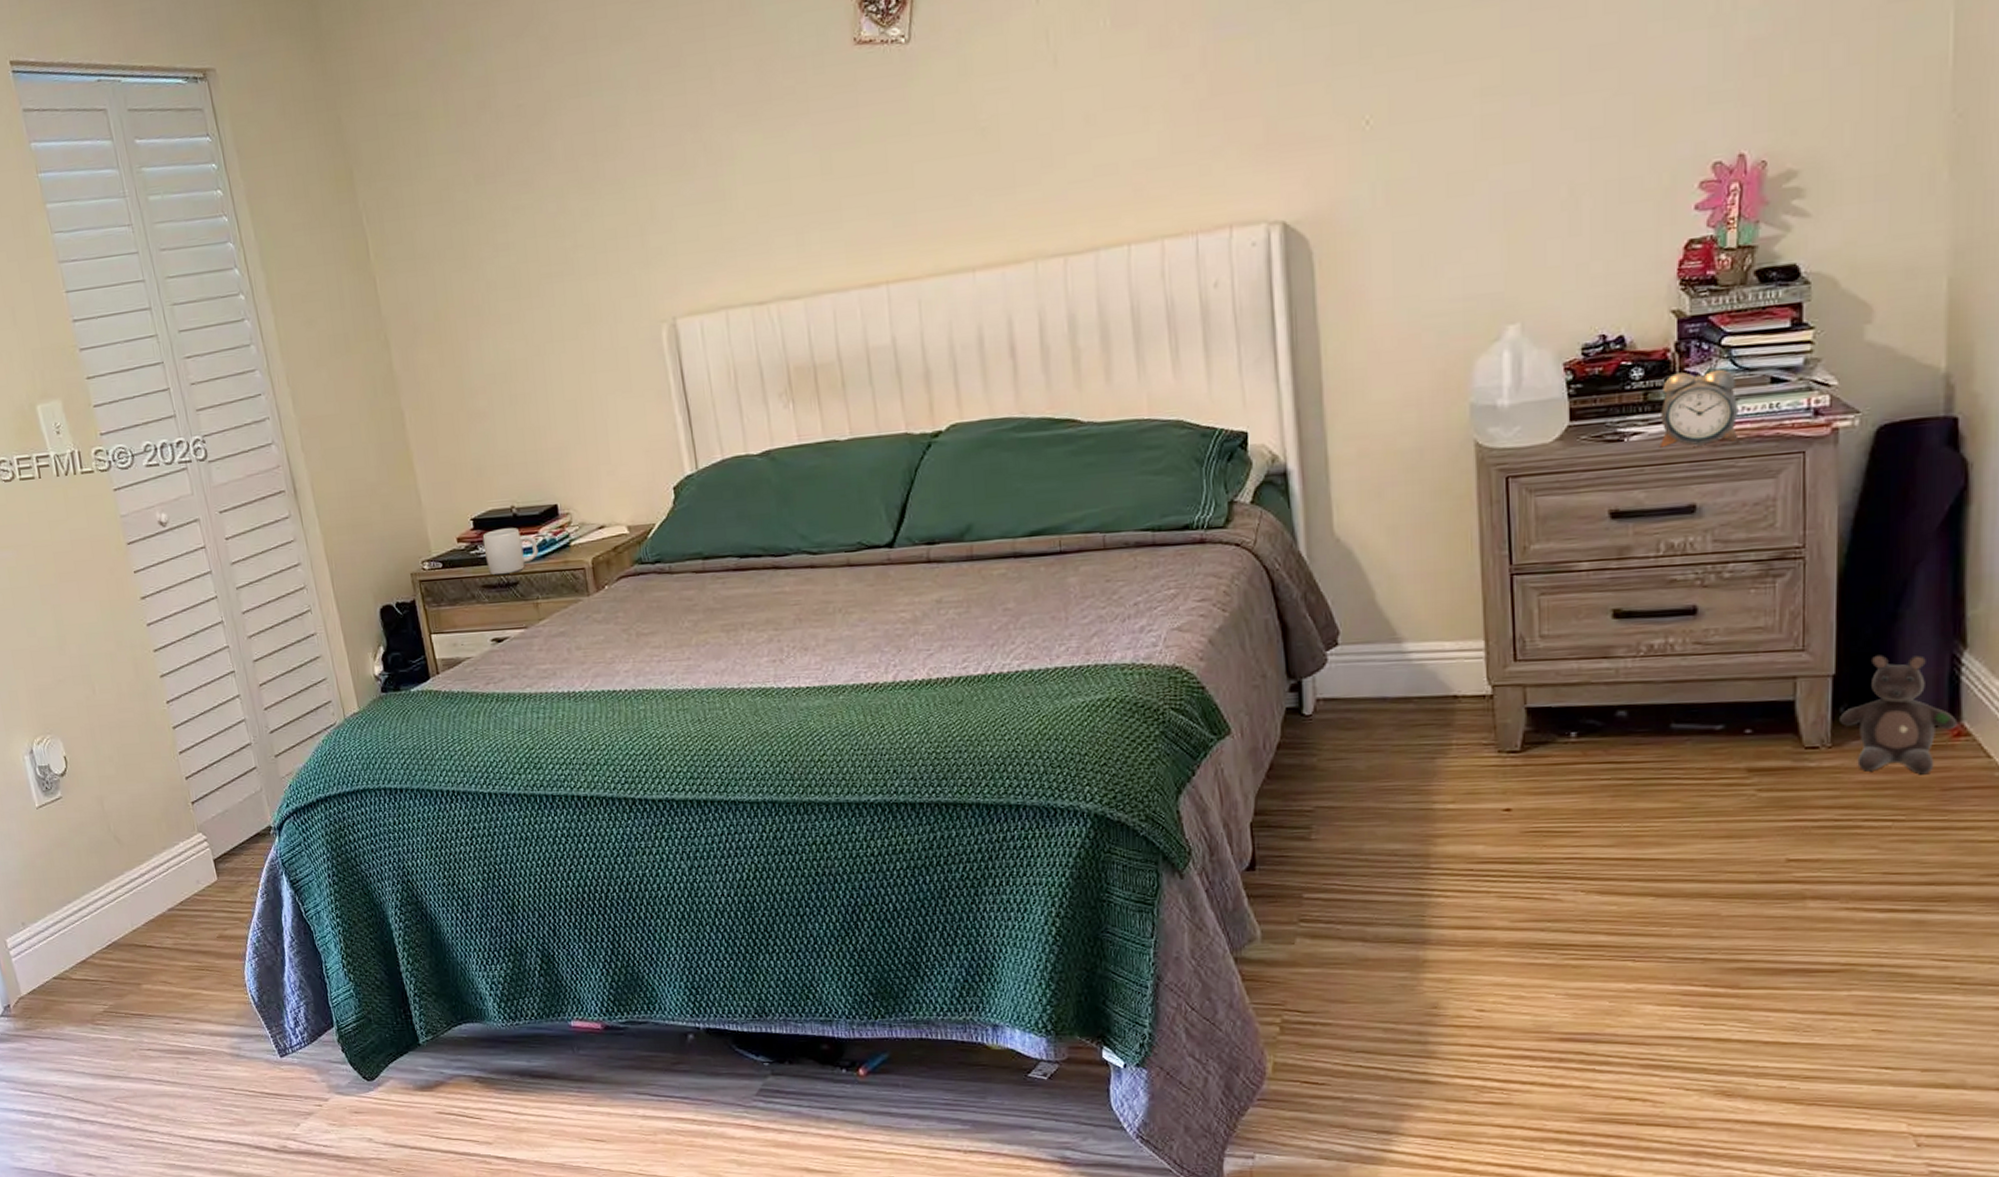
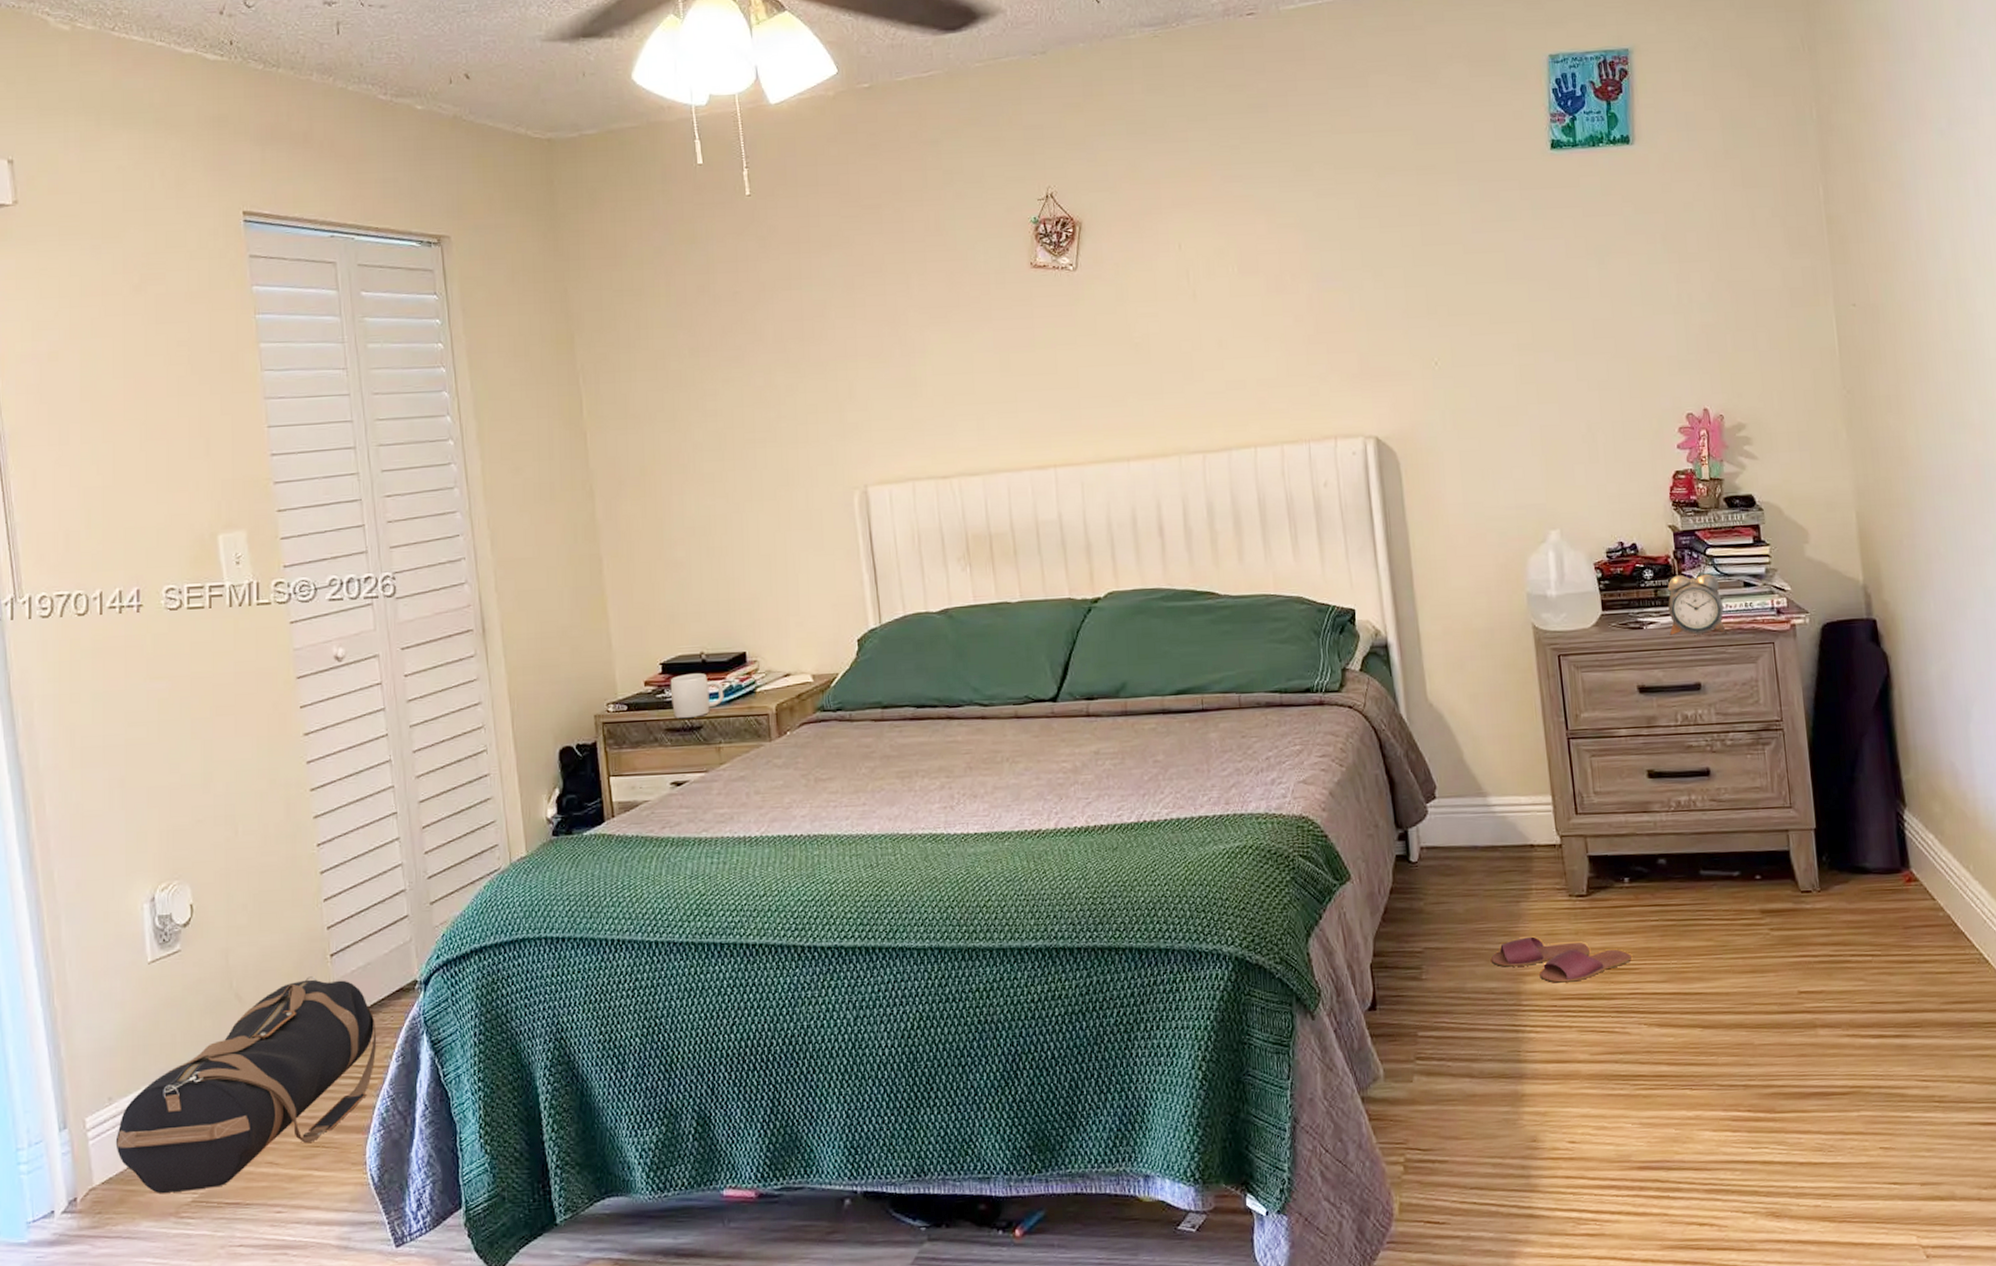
duffel bag: none [33,821,243,1004] -> present [115,976,377,1193]
slippers: none [1396,795,1572,846] -> present [1491,936,1632,983]
stuffed animal: present [1840,655,1958,775] -> none [1823,812,1908,915]

